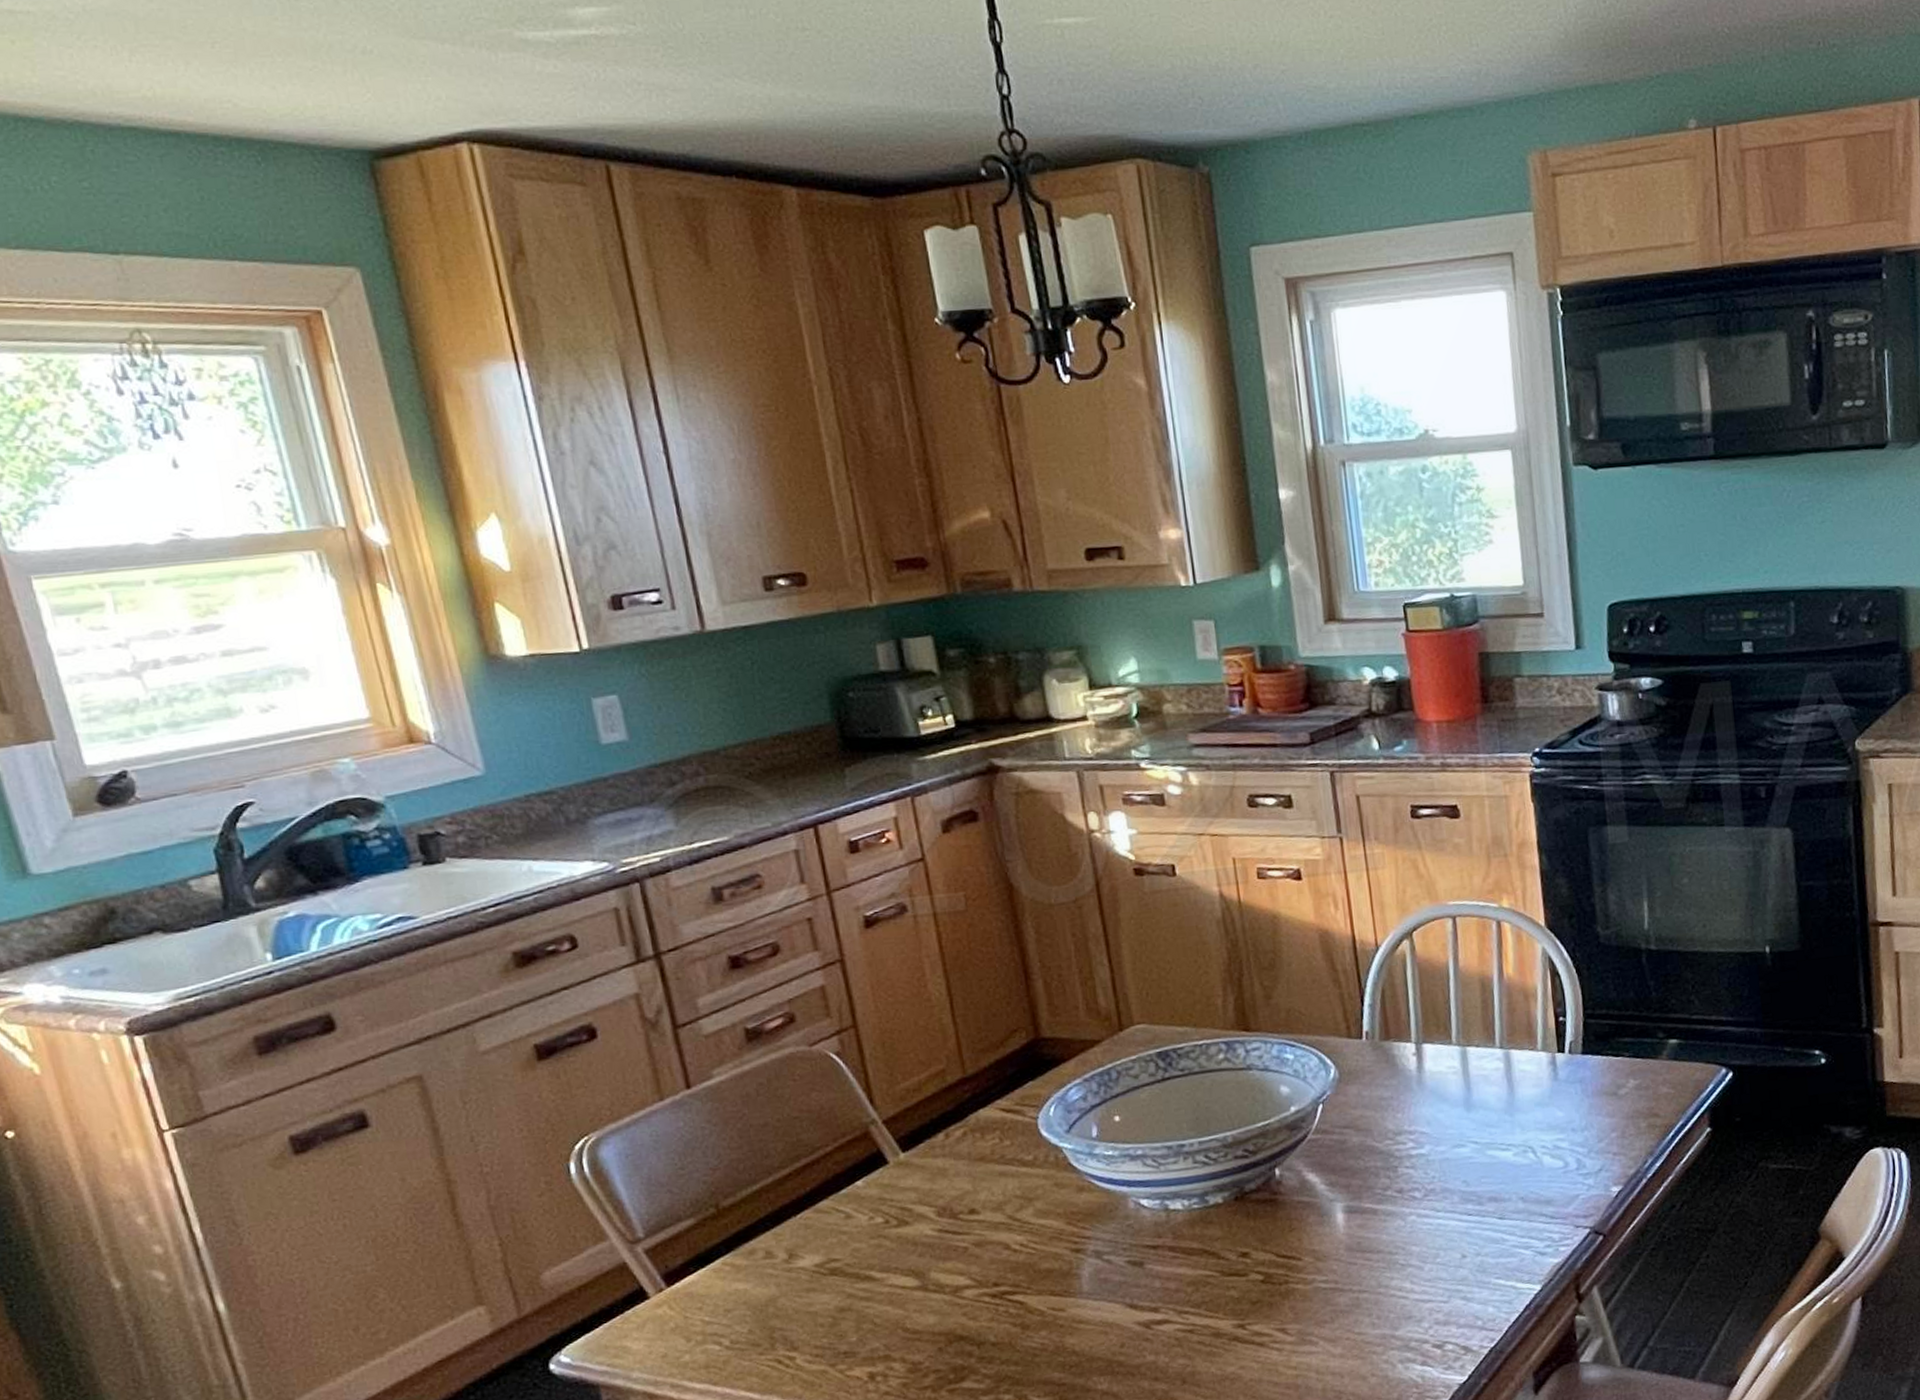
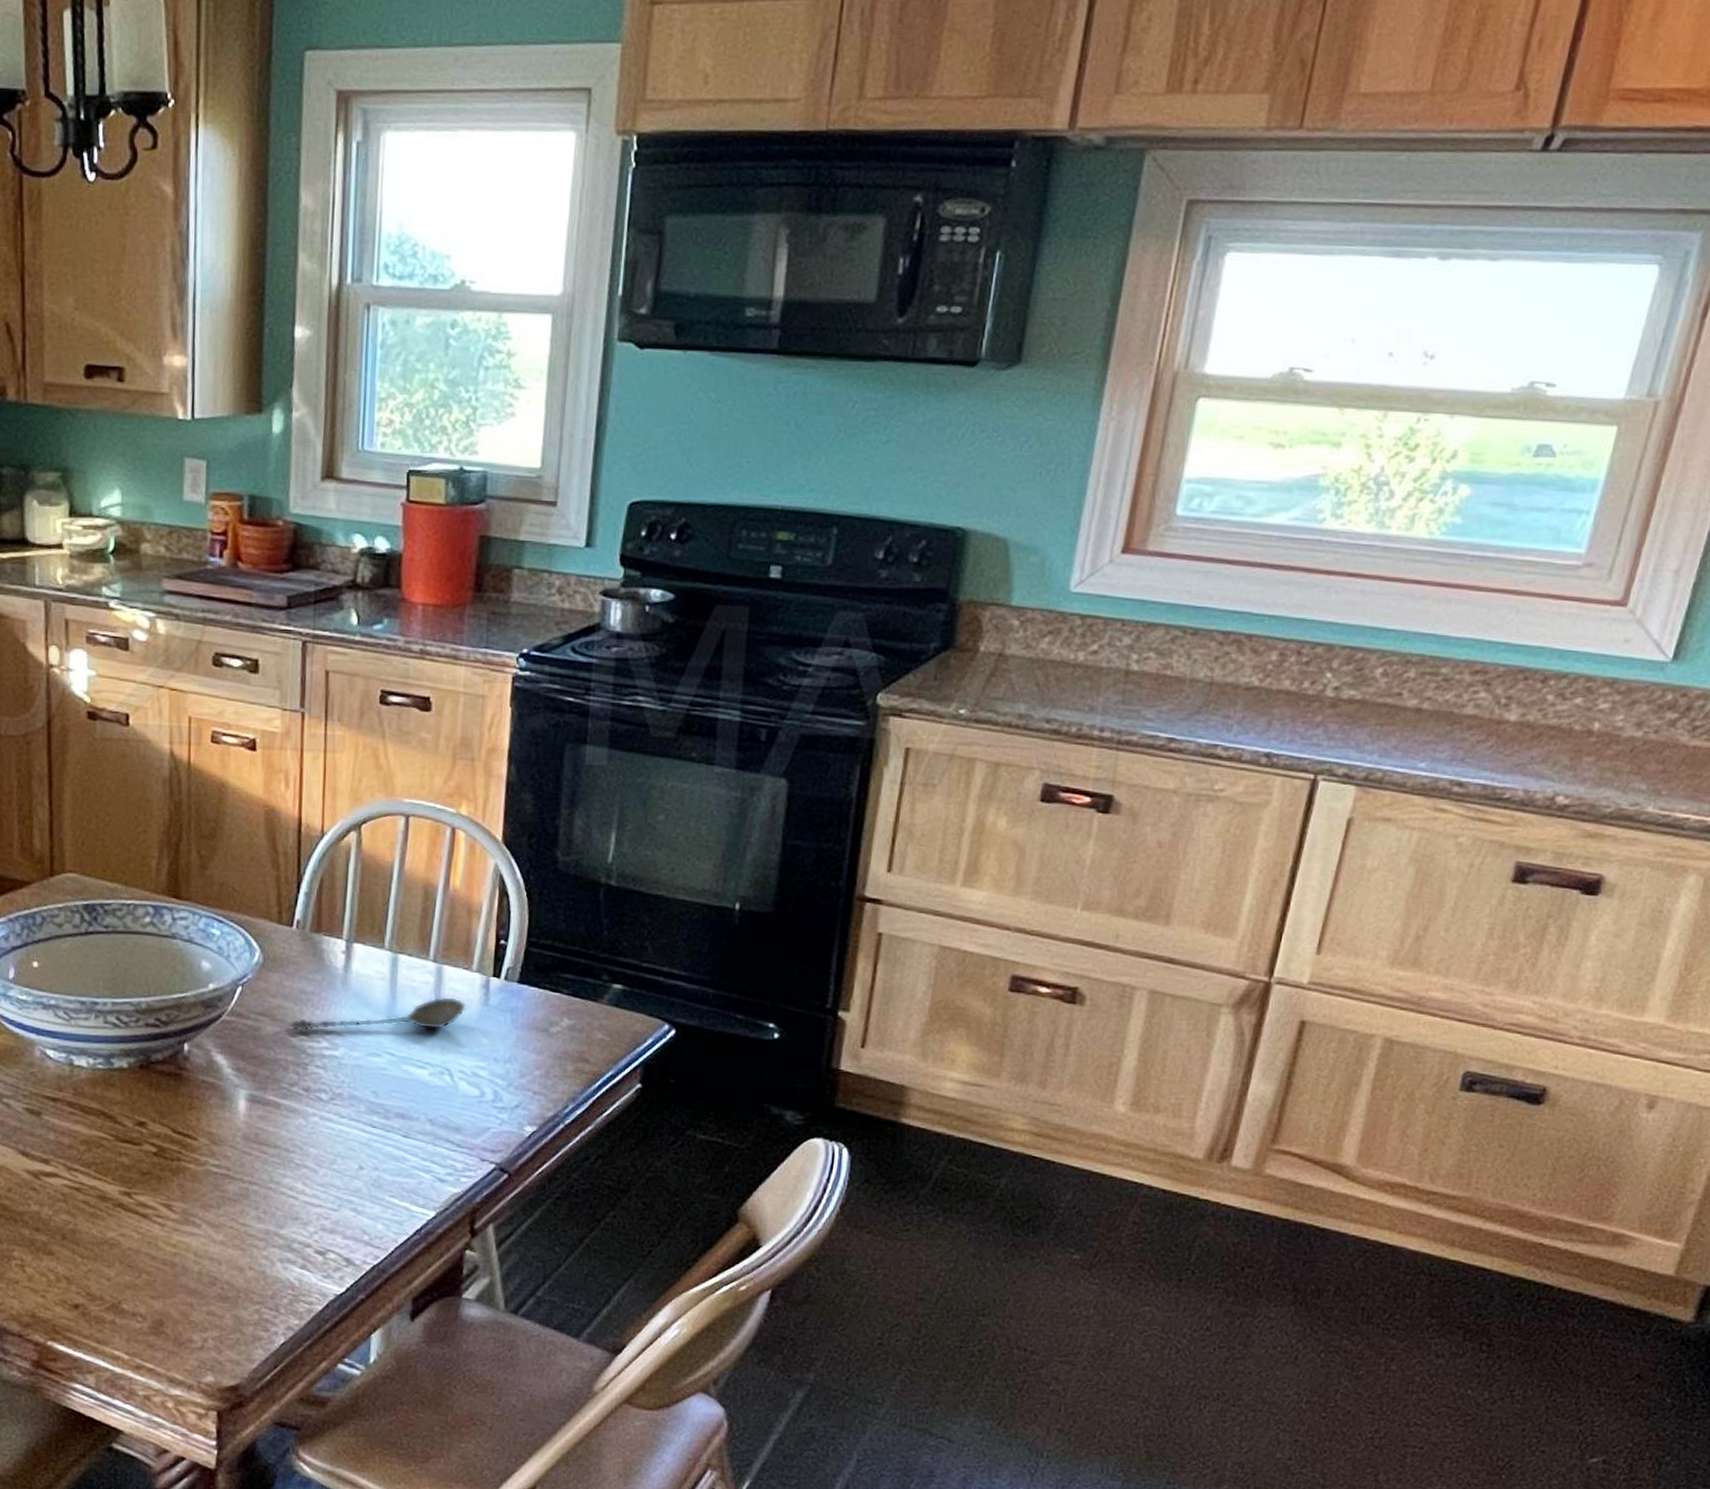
spoon: none [1372,1077,1539,1136] -> present [287,996,467,1032]

